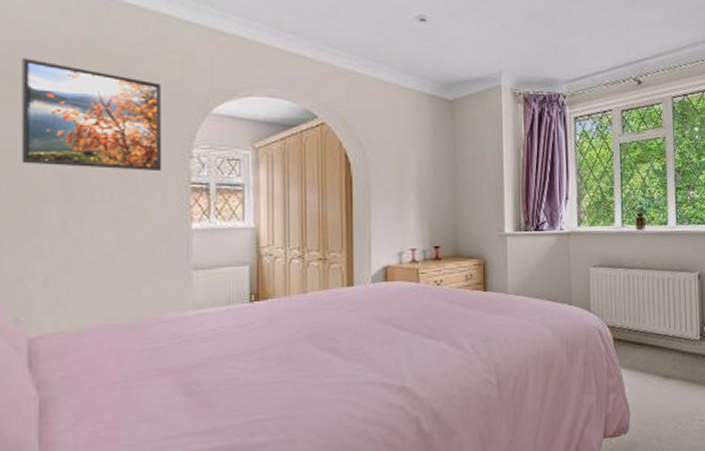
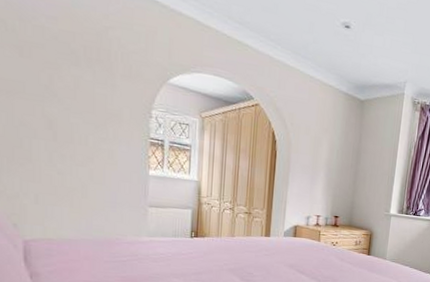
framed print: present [21,58,162,171] -> none [15,12,128,125]

